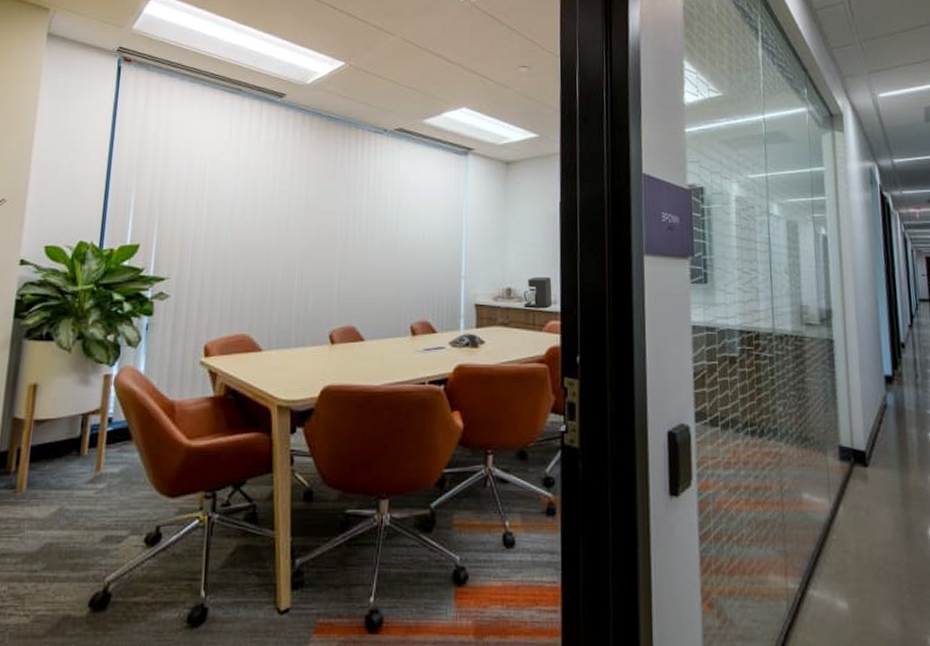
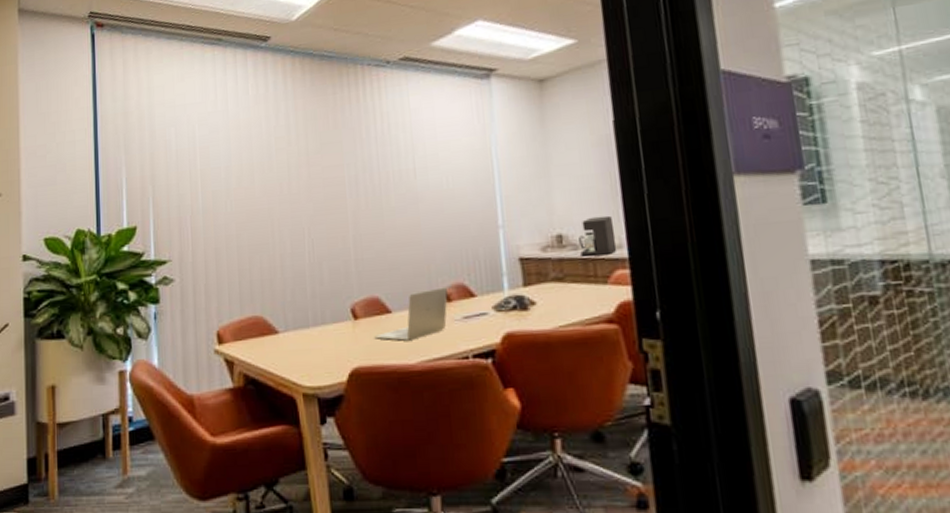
laptop: none [347,323,413,365] -> present [374,287,448,341]

